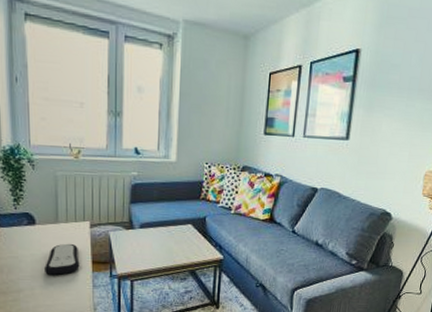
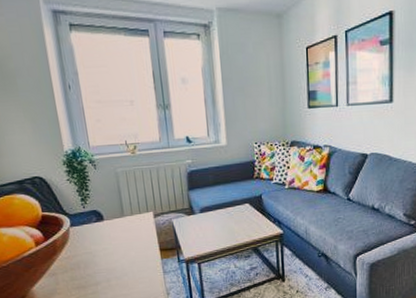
remote control: present [45,243,80,275] -> none [117,234,149,266]

